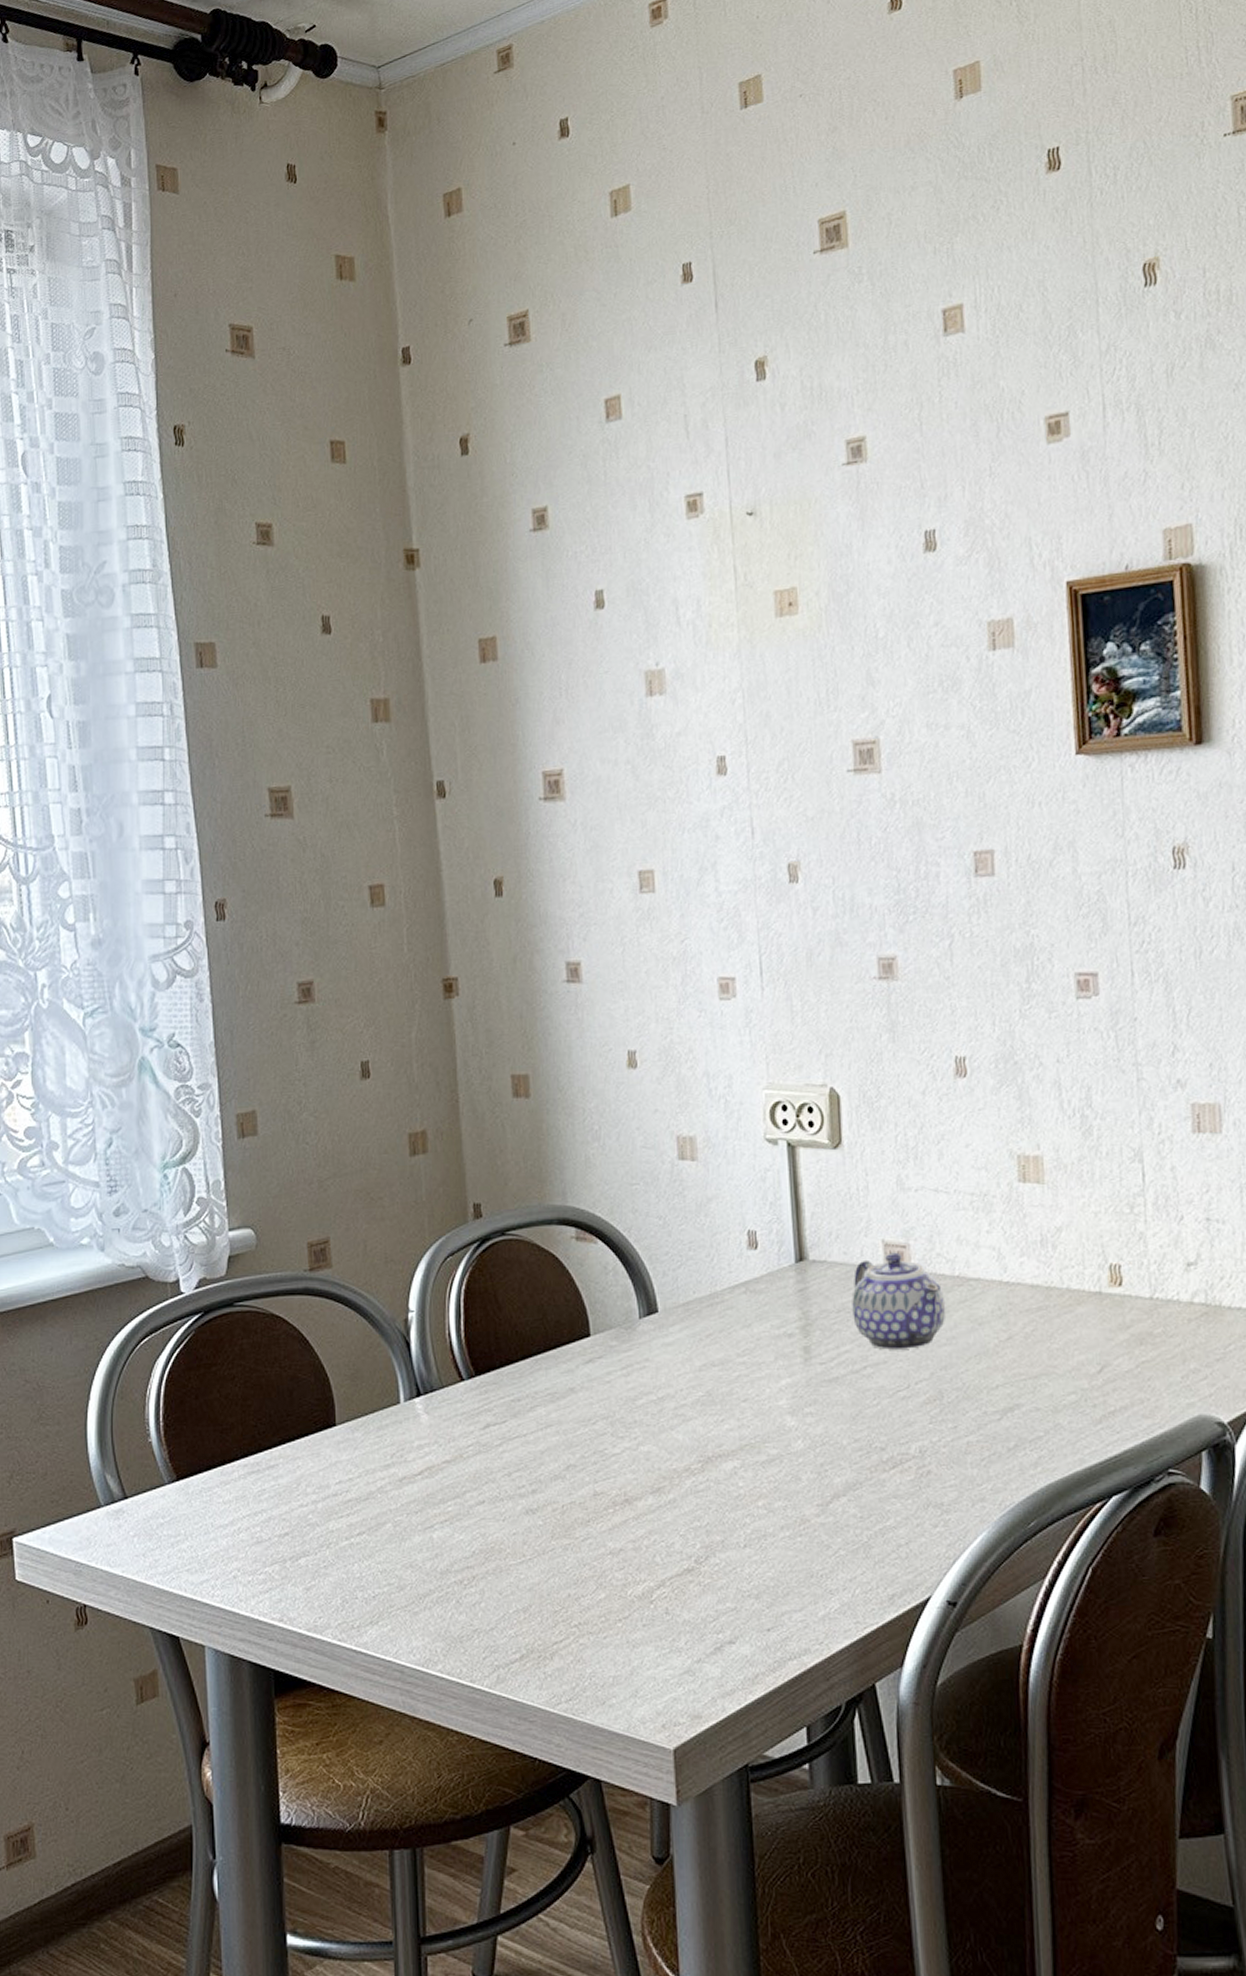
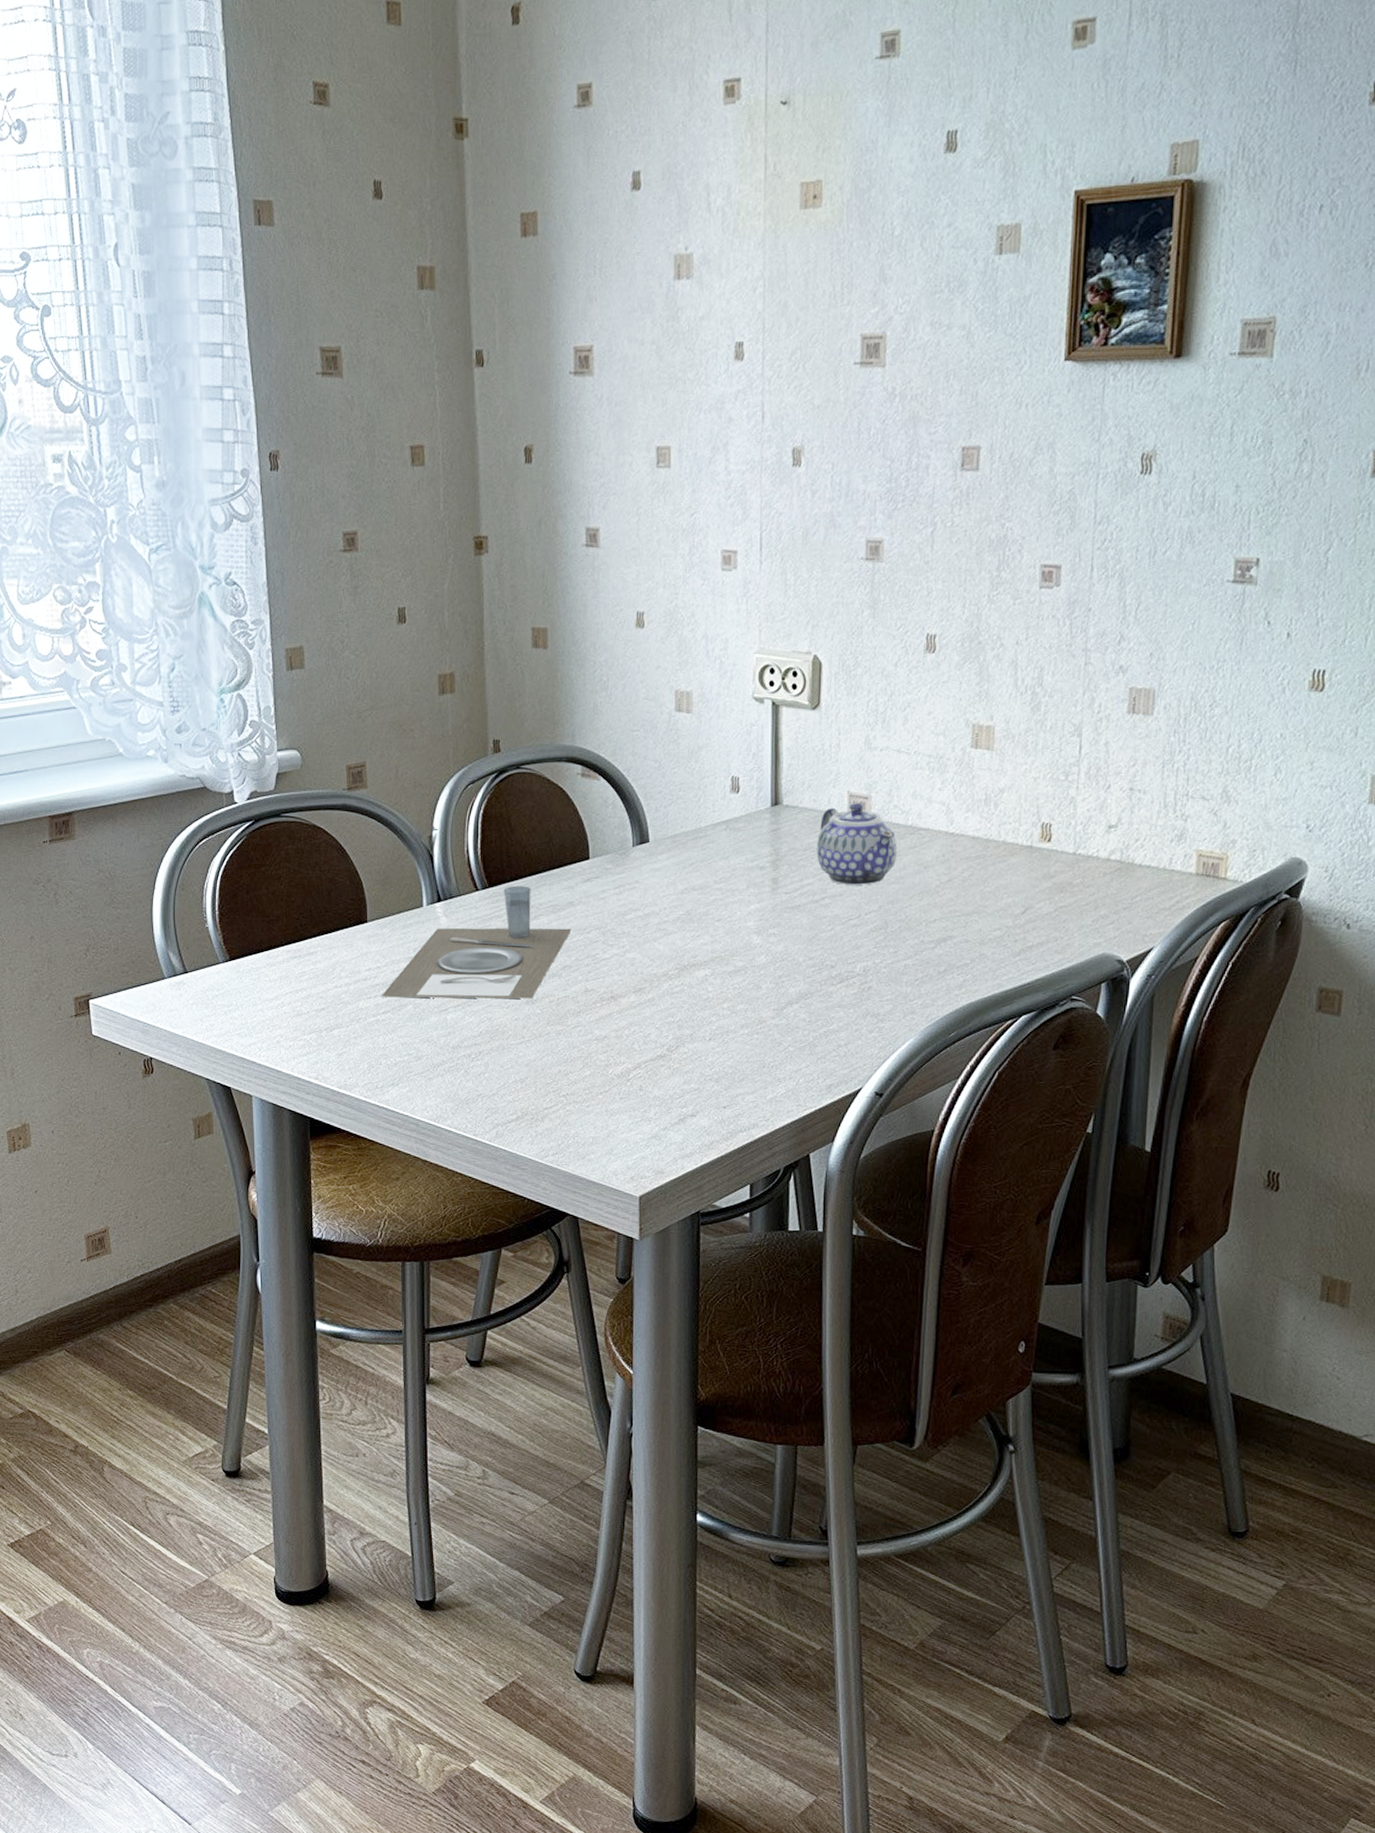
place setting: none [354,1372,574,1515] -> present [380,885,572,999]

